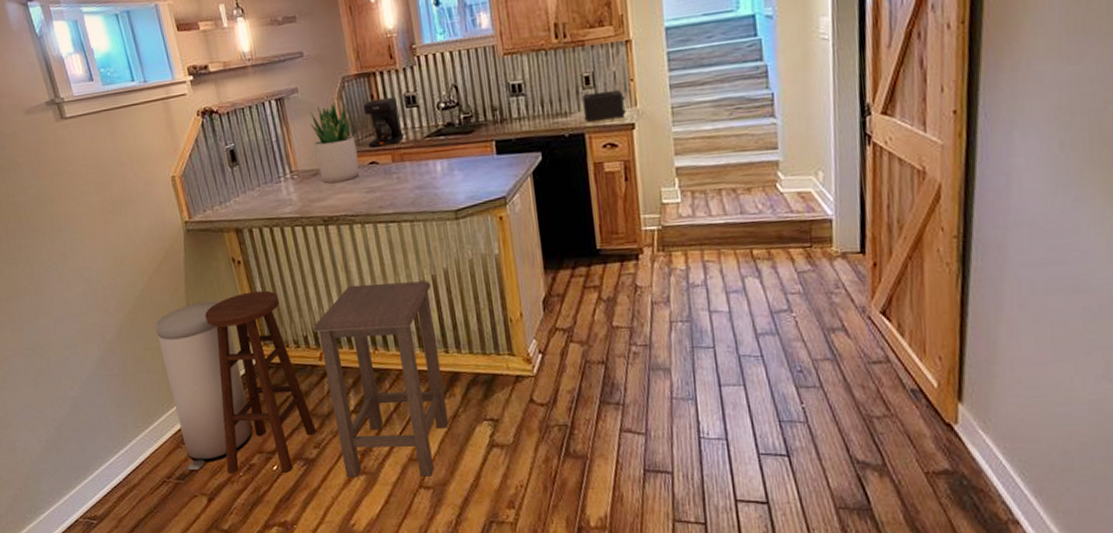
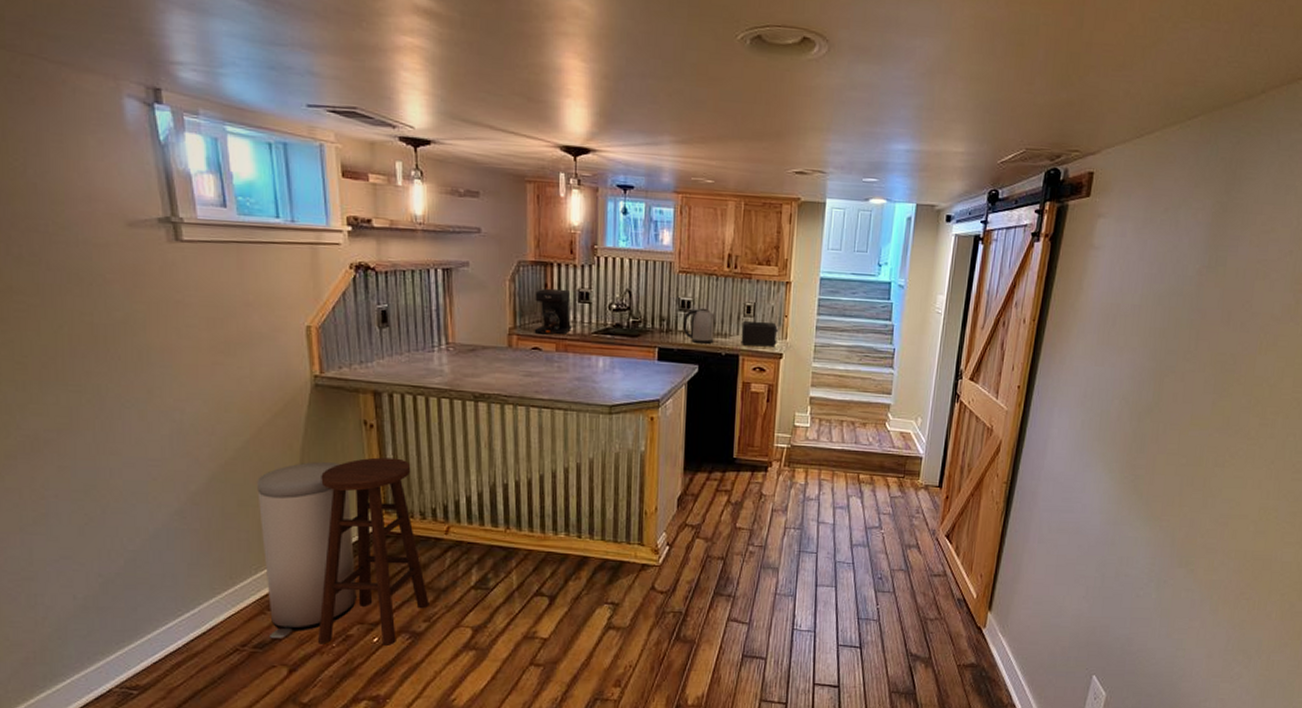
planter: present [310,98,359,184] -> none [476,281,522,362]
bar stool: present [314,281,449,477] -> none [445,463,575,655]
kettle: none [516,88,554,129] -> present [683,307,715,344]

